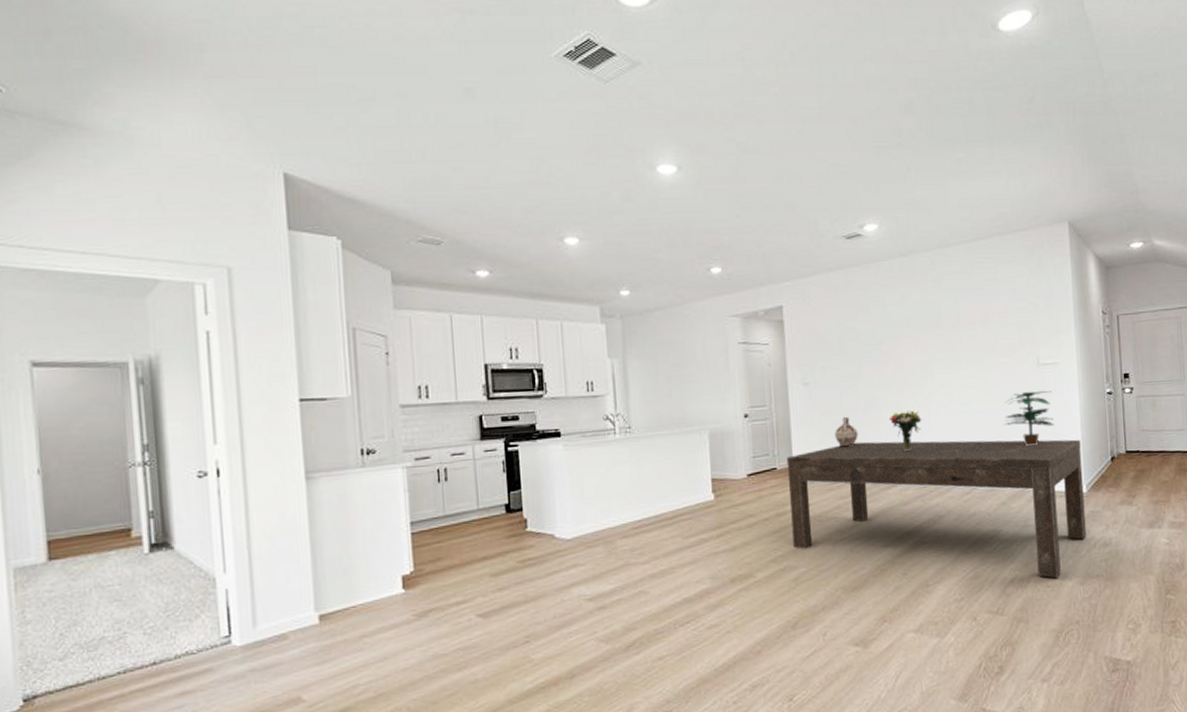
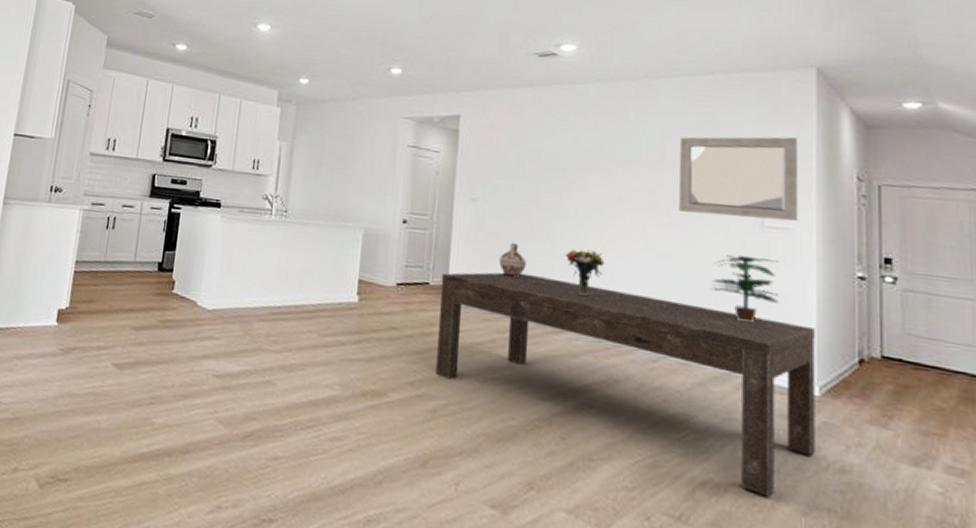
home mirror: none [970,285,1064,363] -> present [679,136,799,222]

